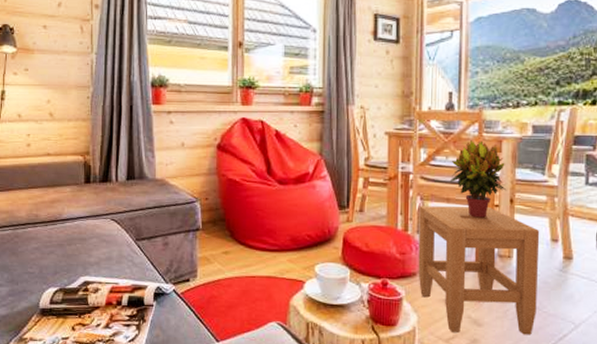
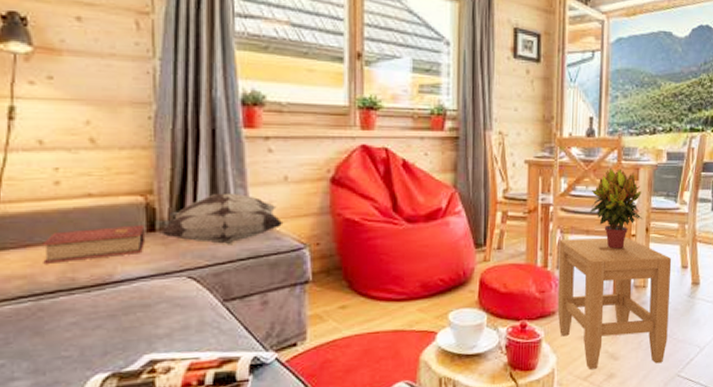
book: none [19,177,83,203] -> present [42,224,145,264]
decorative pillow: none [93,155,181,195] -> present [159,192,284,244]

